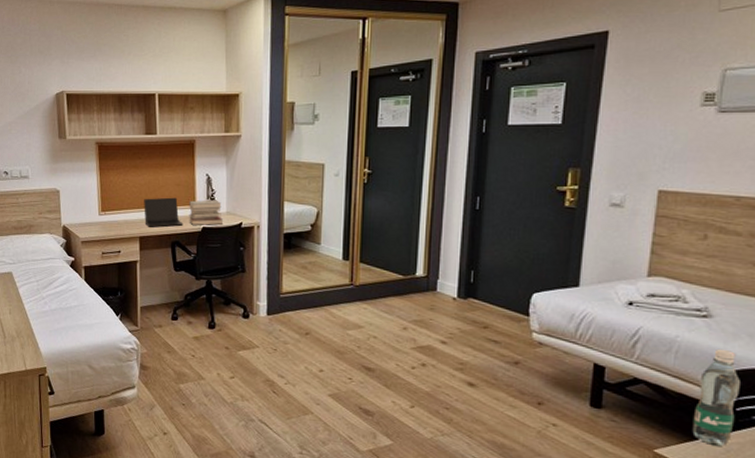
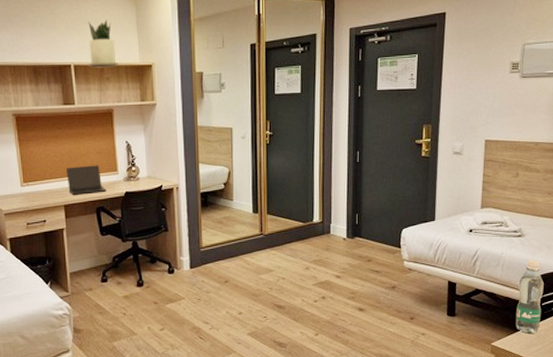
planter: none [173,46,203,97] -> present [88,19,118,68]
books: present [189,199,223,226] -> none [111,165,144,191]

